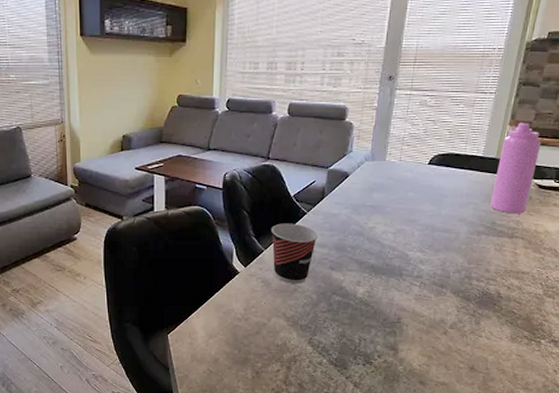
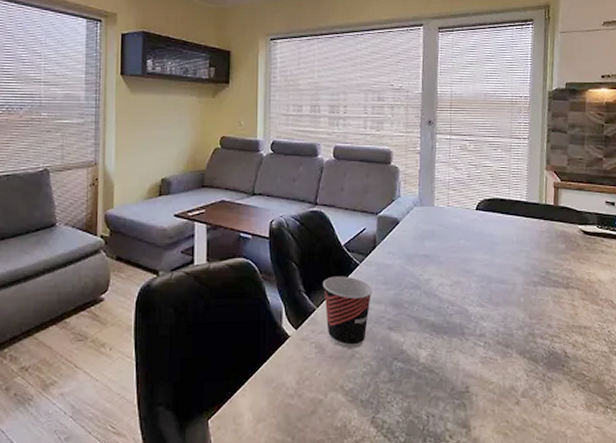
water bottle: present [491,122,541,214] -> none [541,167,578,262]

